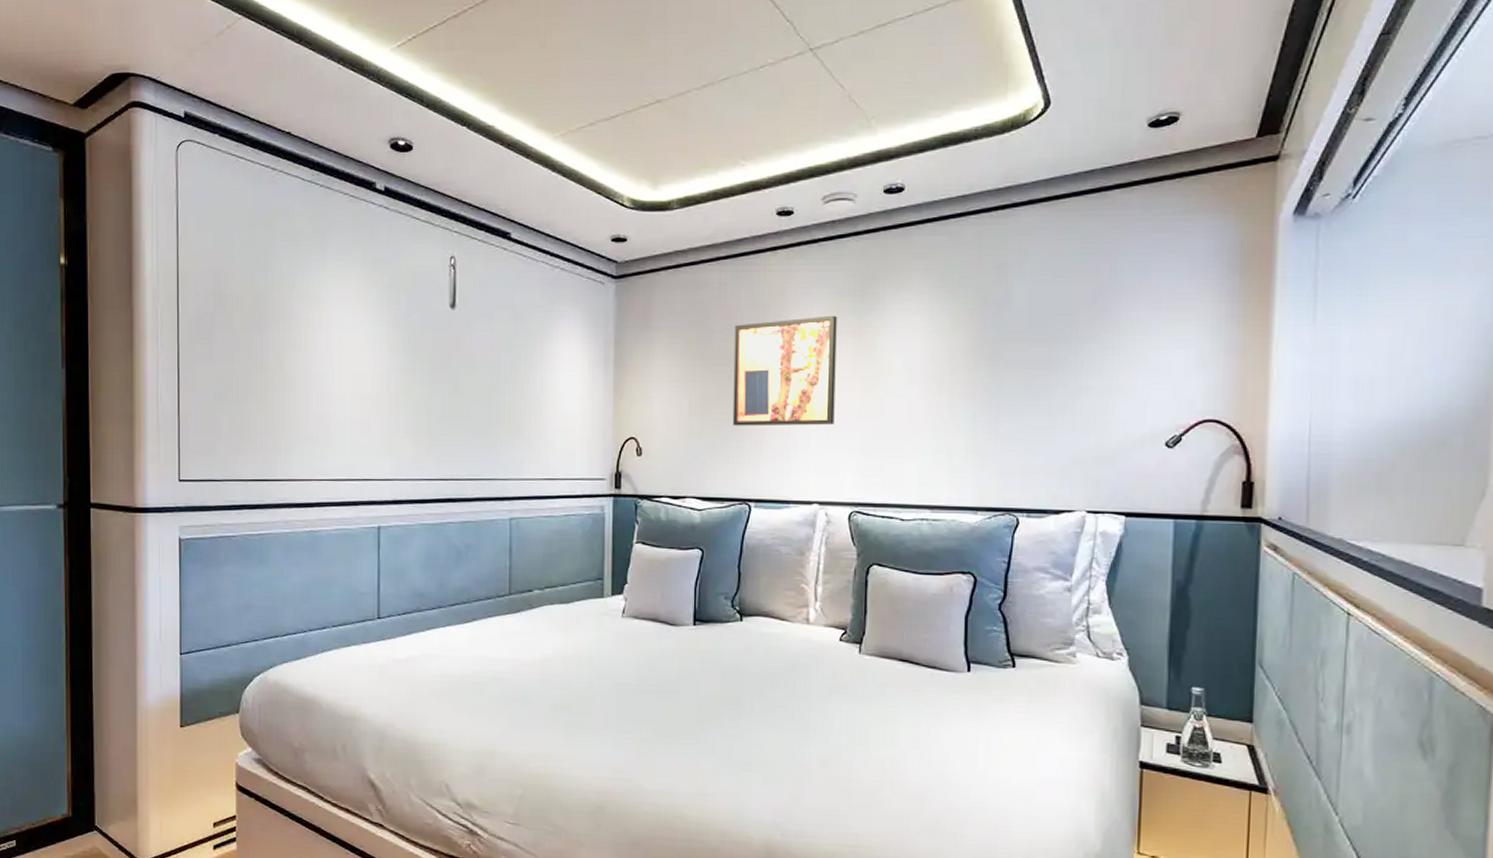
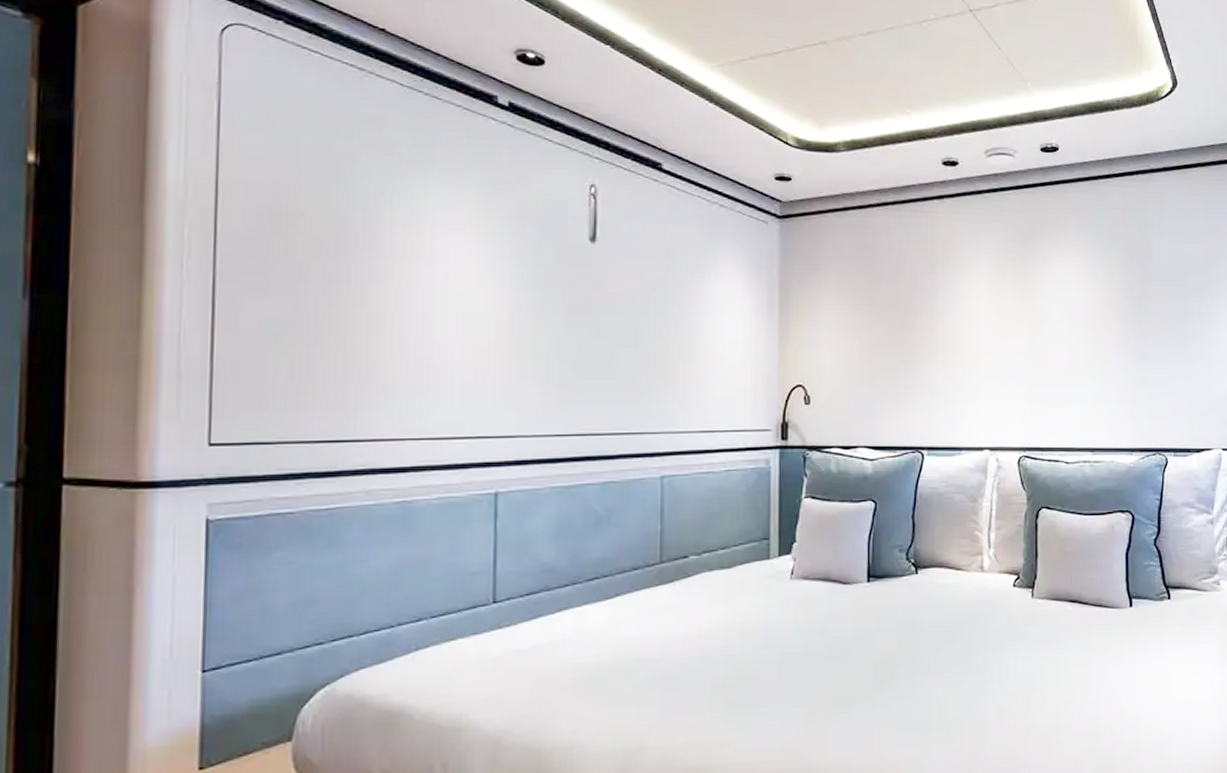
wall art: present [732,315,837,426] -> none [903,264,1002,373]

